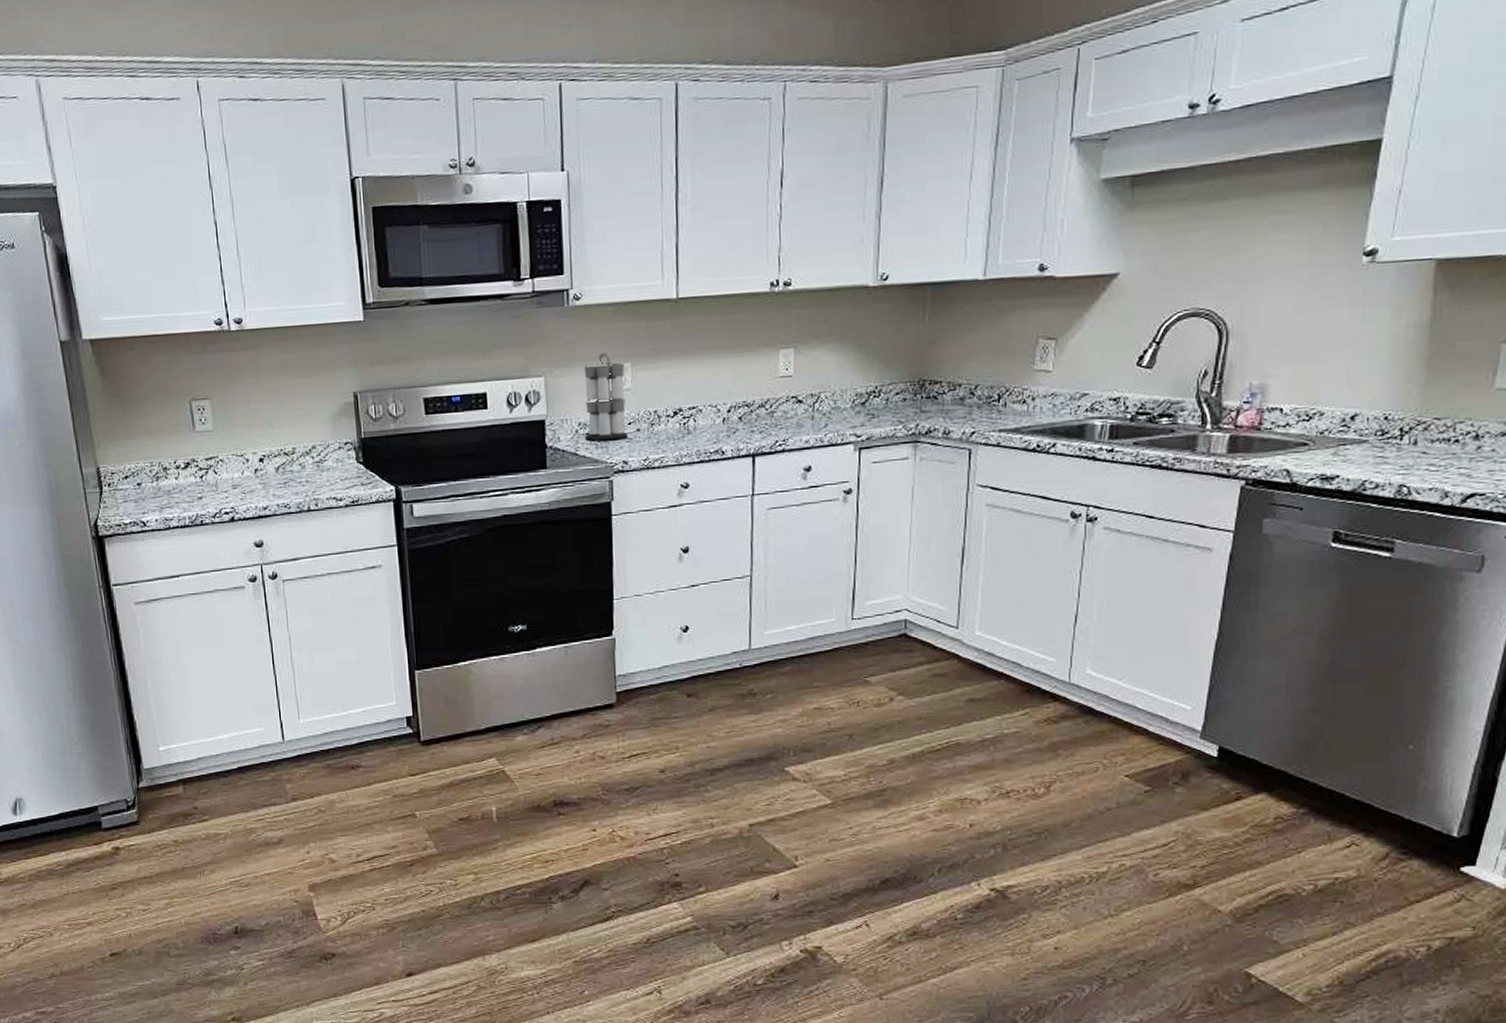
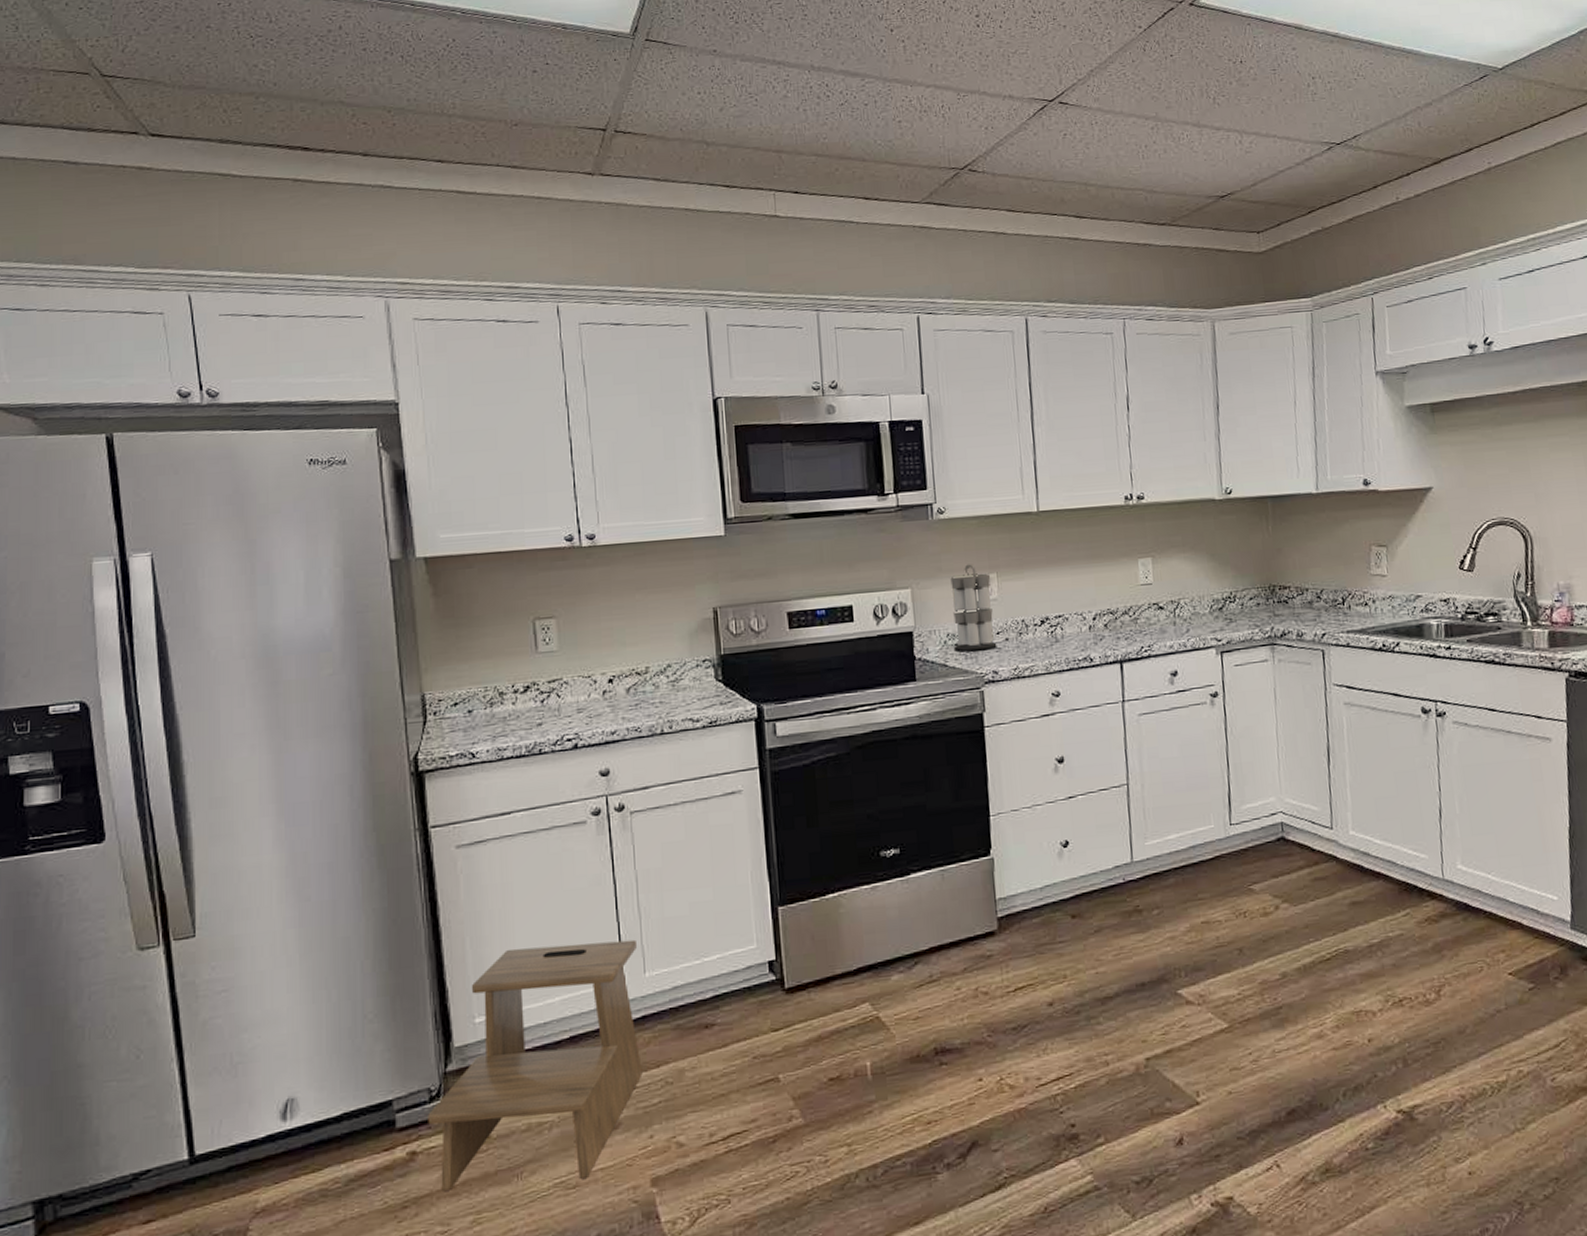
step stool: none [126,691,300,880] -> present [428,939,643,1191]

